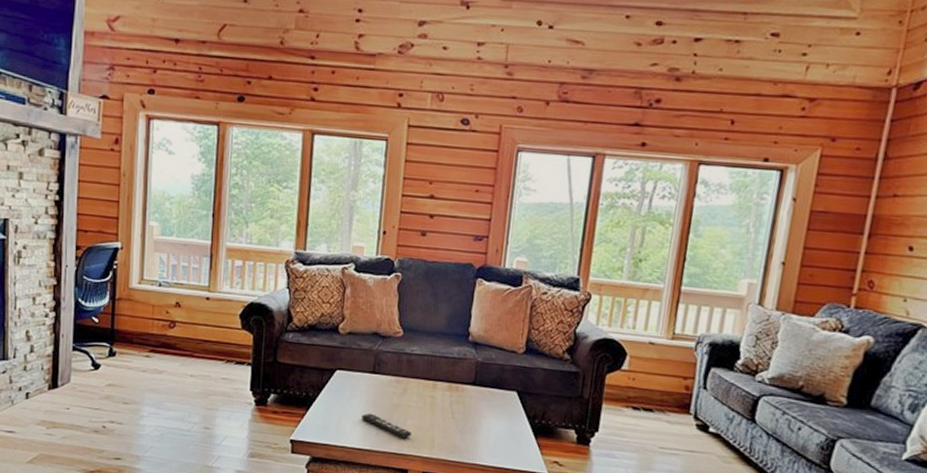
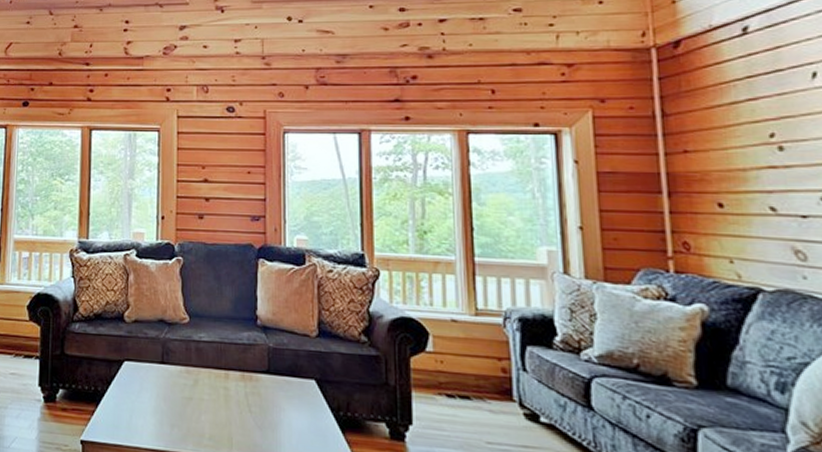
remote control: present [362,413,412,439] -> none [153,408,208,437]

